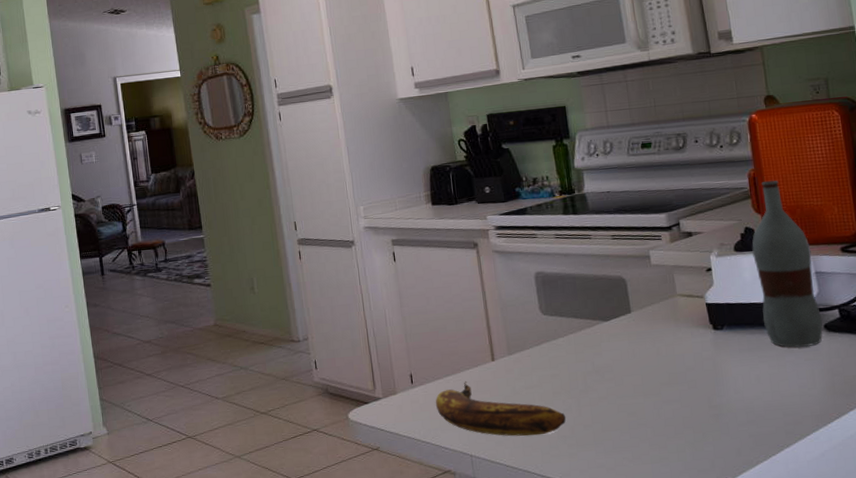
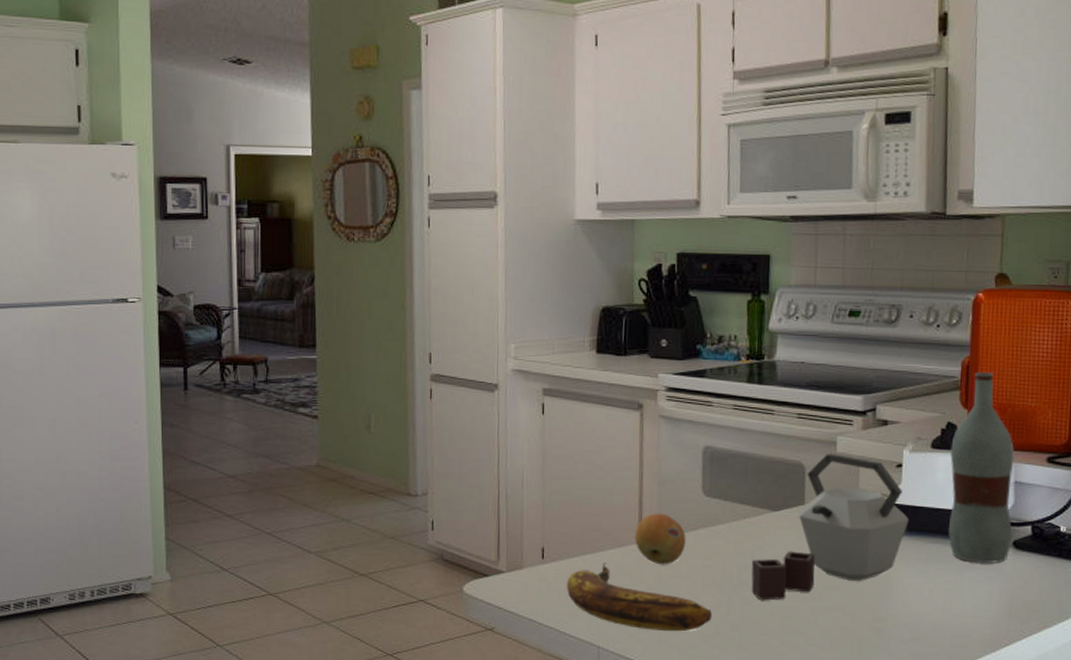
fruit: none [487,333,533,379] -> present [634,513,686,565]
kettle: none [593,265,727,401] -> present [751,453,909,601]

